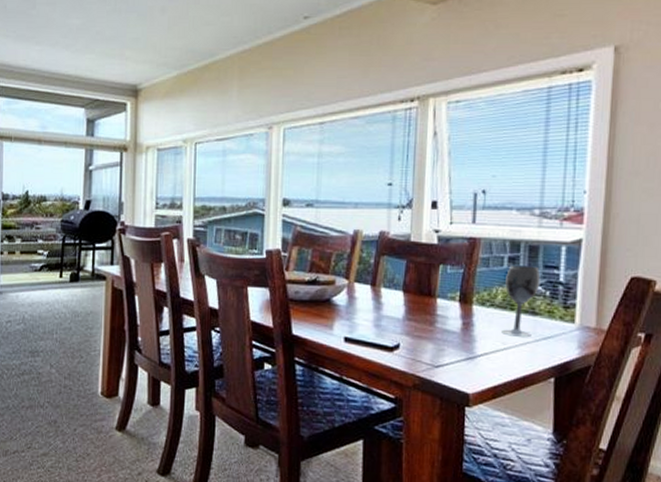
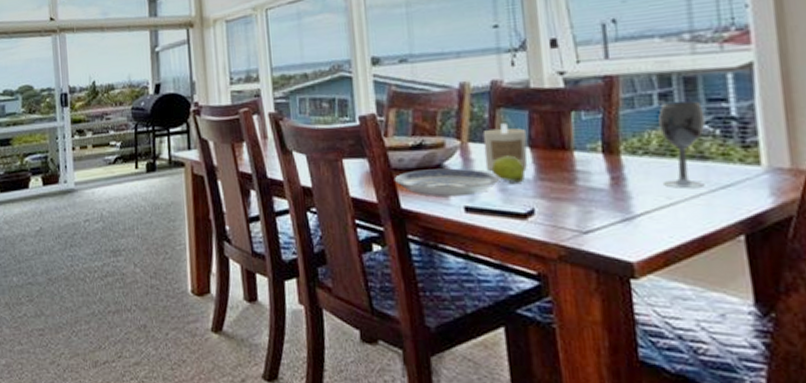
plate: none [289,302,376,329] -> present [394,168,501,198]
candle: none [366,269,403,311] -> present [482,123,528,171]
fruit: none [370,297,397,322] -> present [491,155,526,185]

